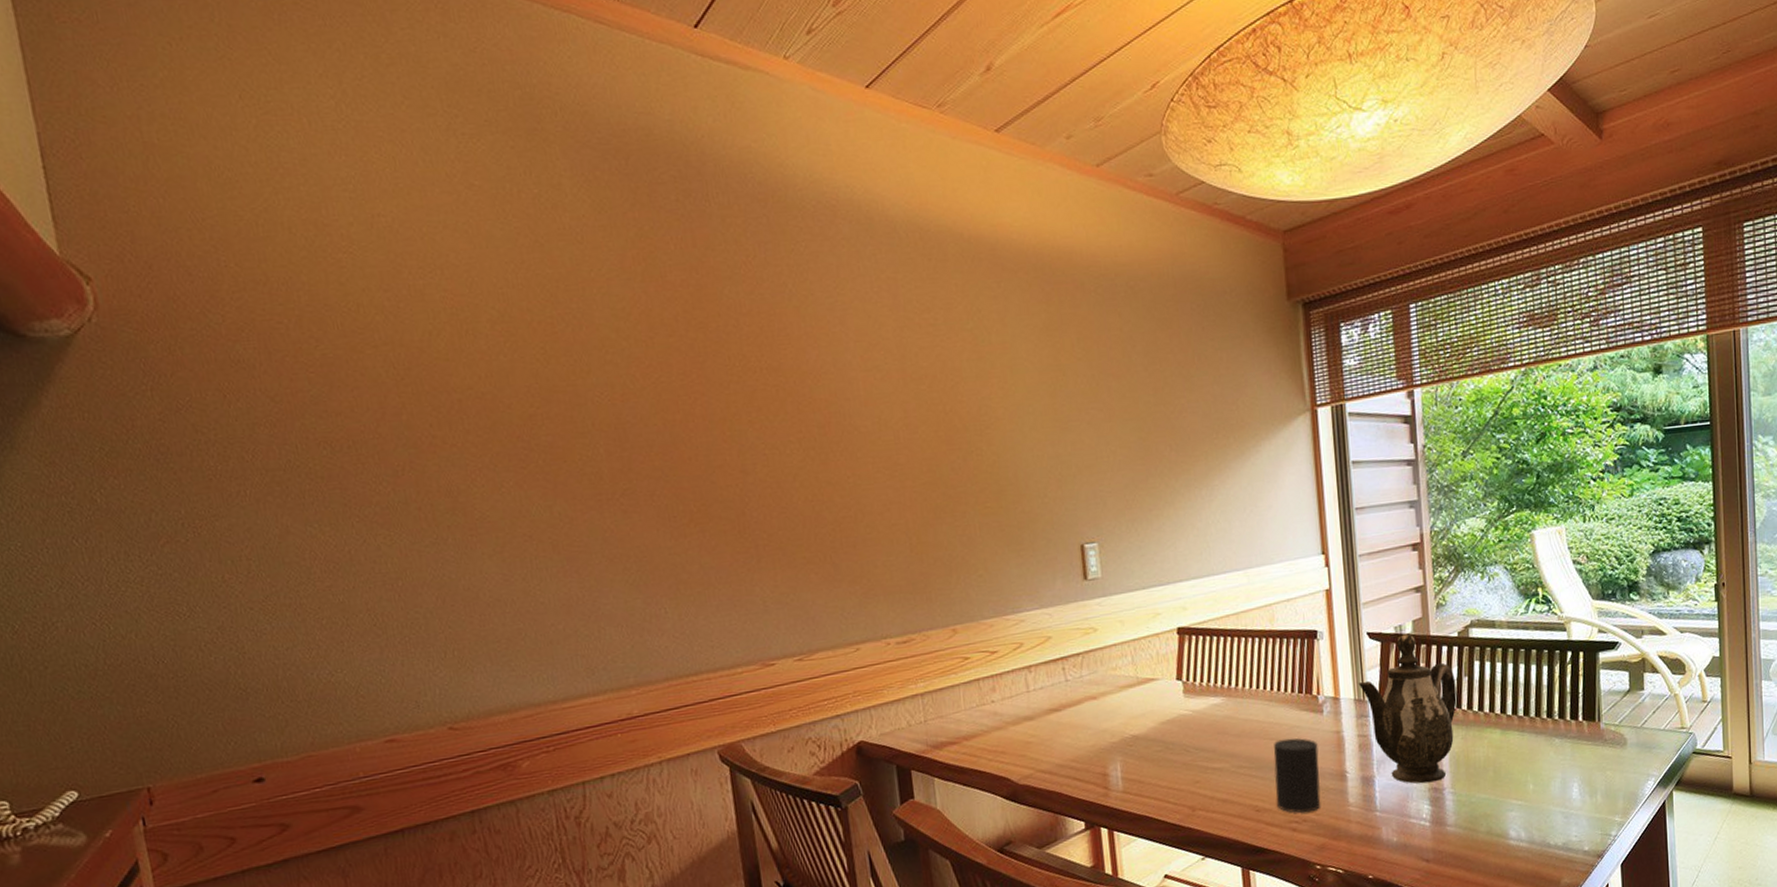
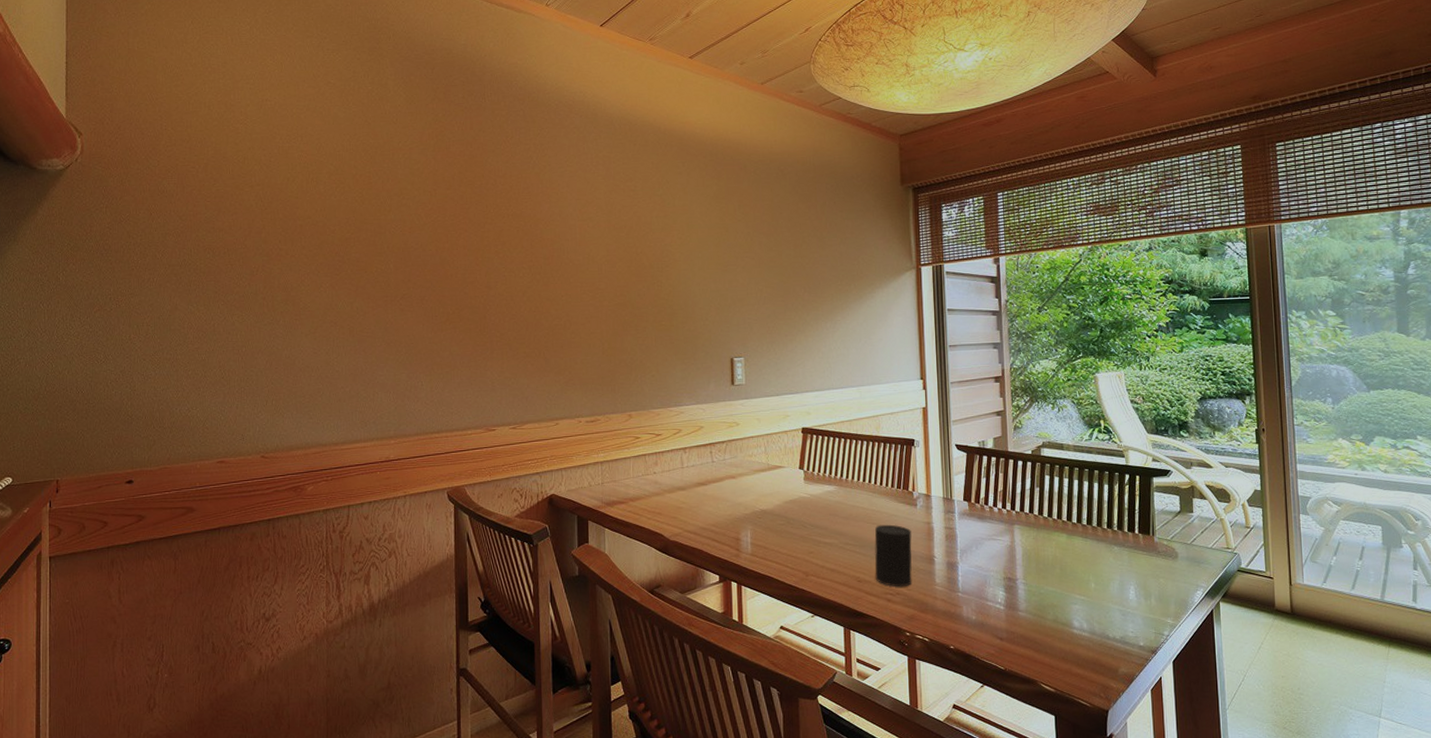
teapot: present [1358,633,1457,784] -> none [946,448,1030,573]

